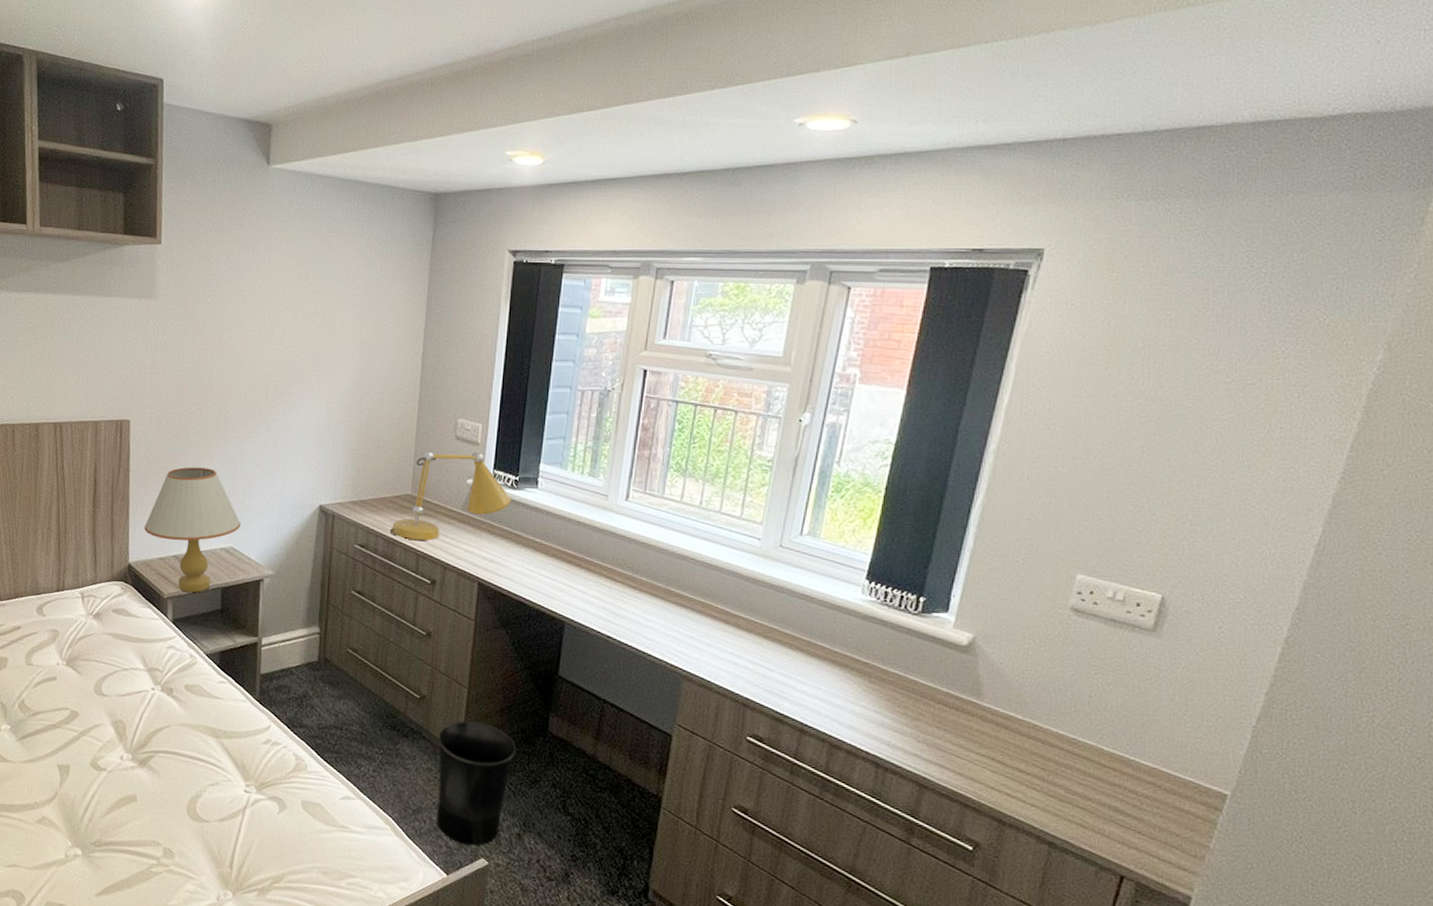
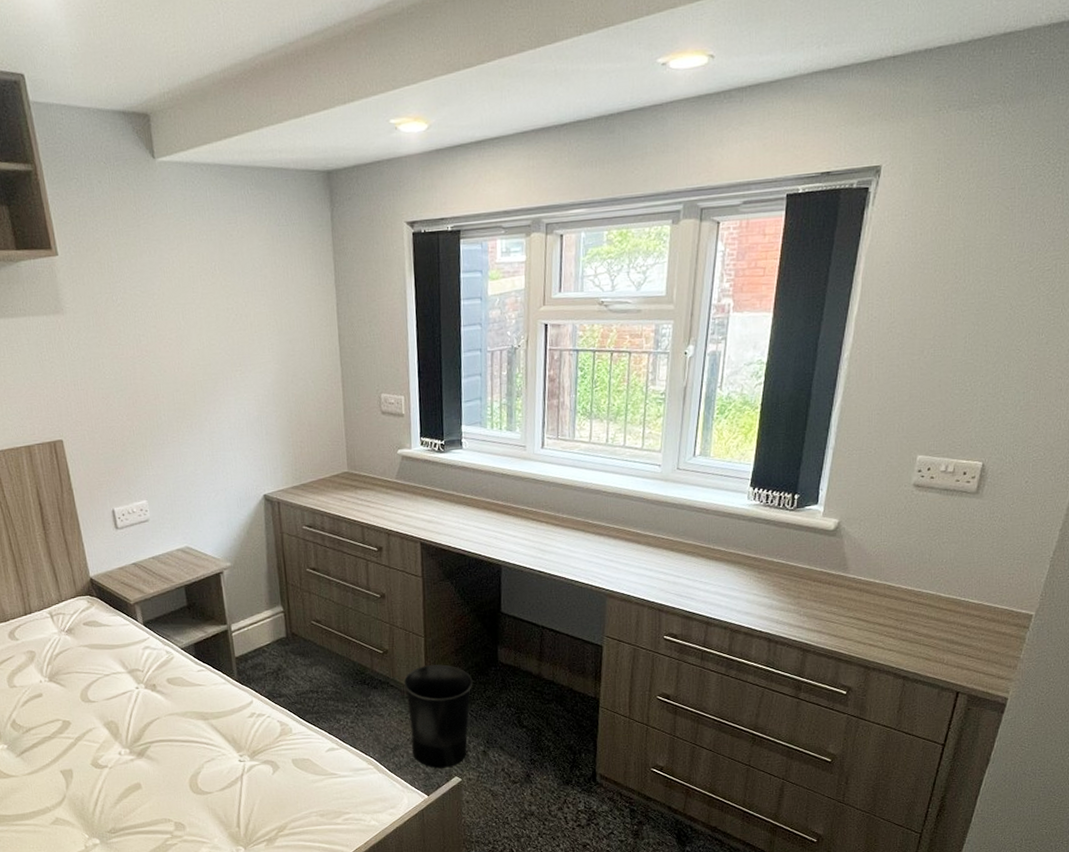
table lamp: present [144,467,241,593] -> none [98,475,192,596]
table lamp: present [389,450,512,541] -> none [332,423,441,514]

